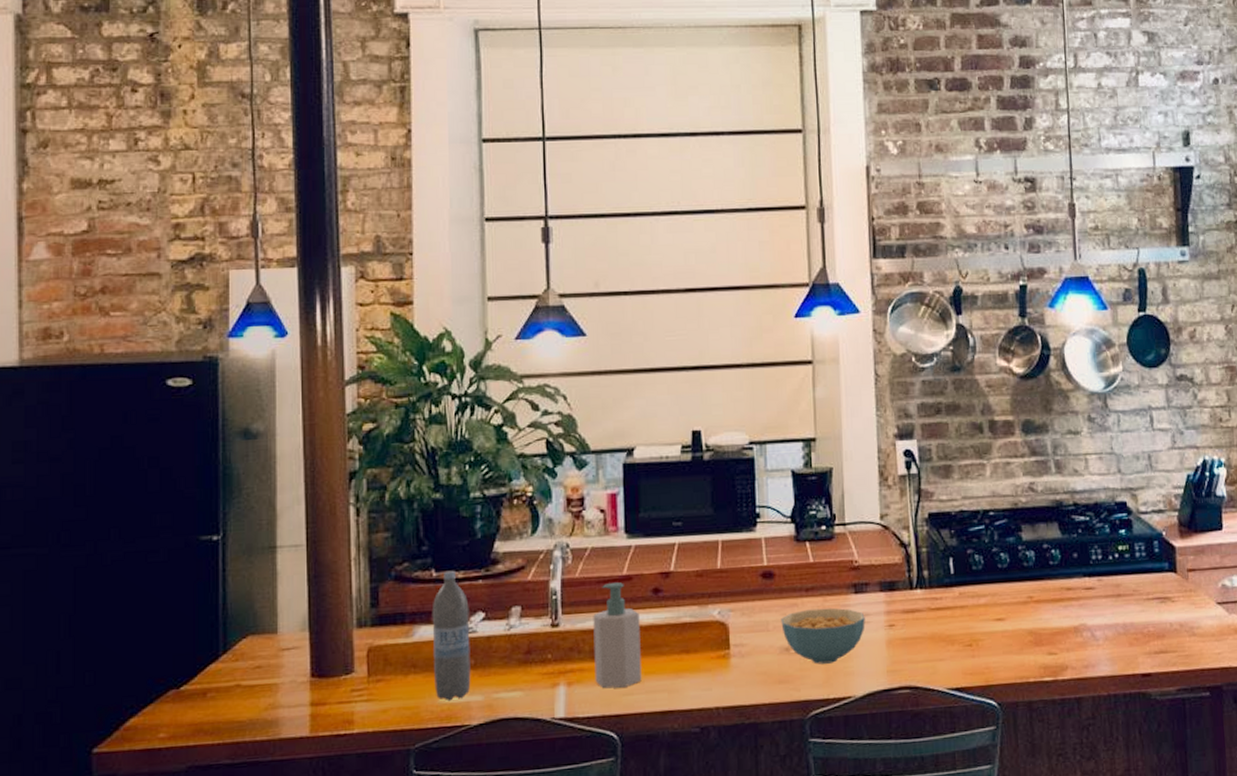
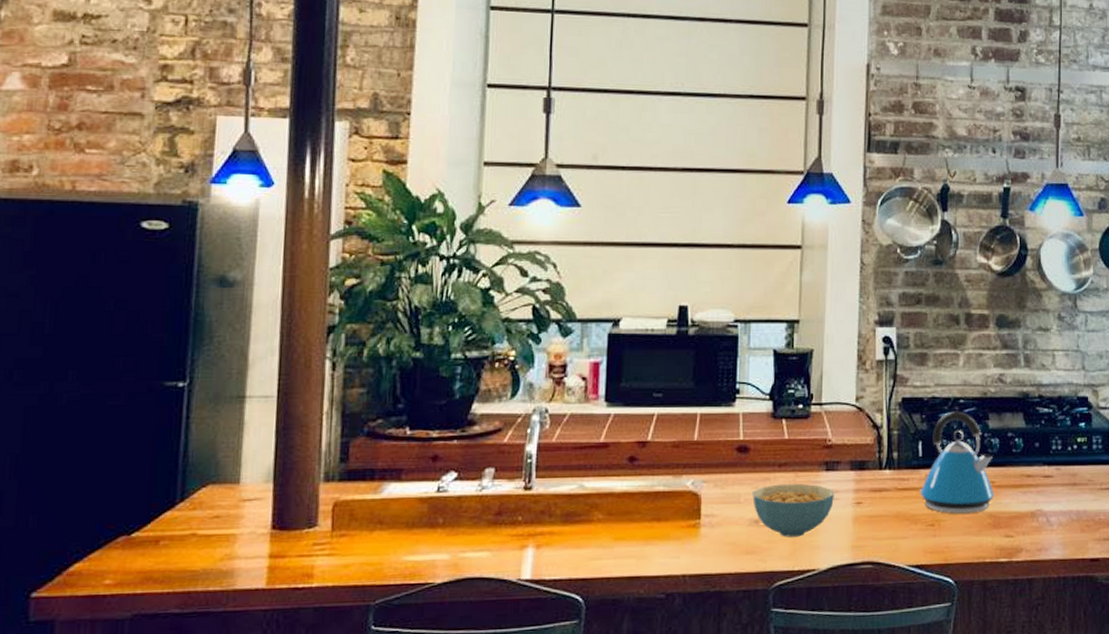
water bottle: present [431,570,471,702] -> none [400,429,442,559]
soap bottle: present [593,582,642,689] -> none [564,449,614,553]
kettle: none [954,524,1034,632] -> present [919,411,995,514]

